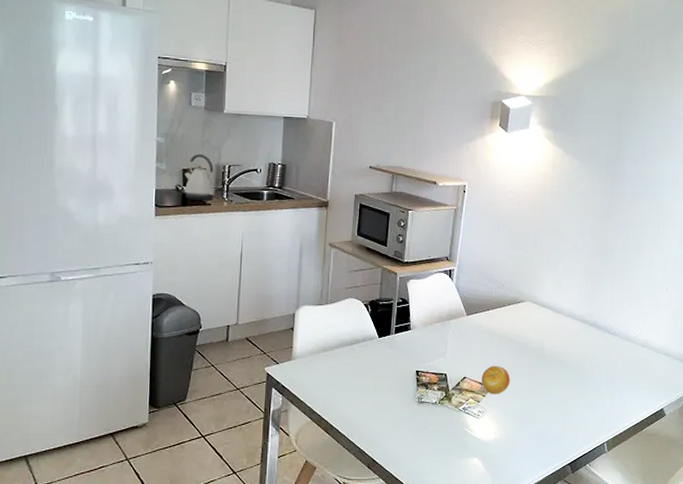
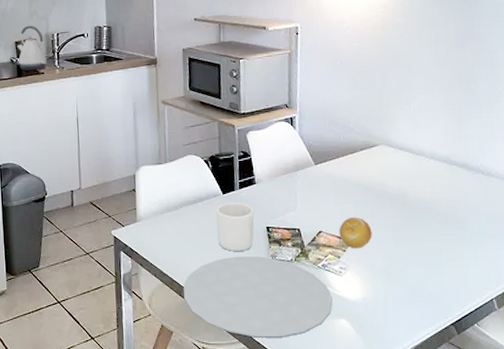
placemat: none [330,397,469,474] -> present [183,256,333,338]
mug: none [369,345,406,393] -> present [216,201,255,252]

